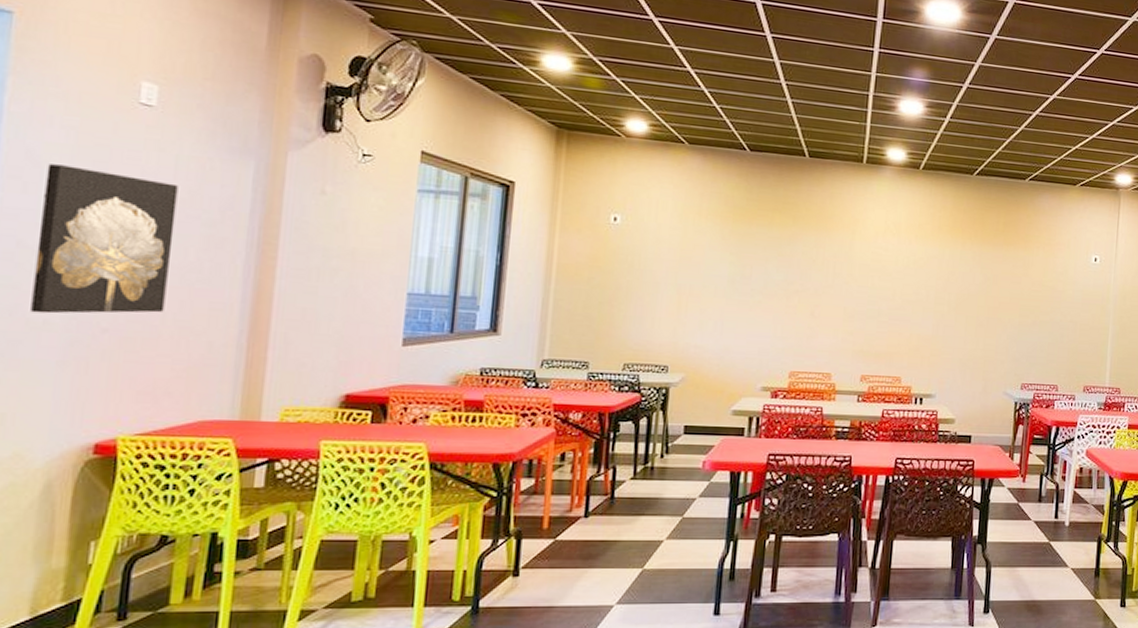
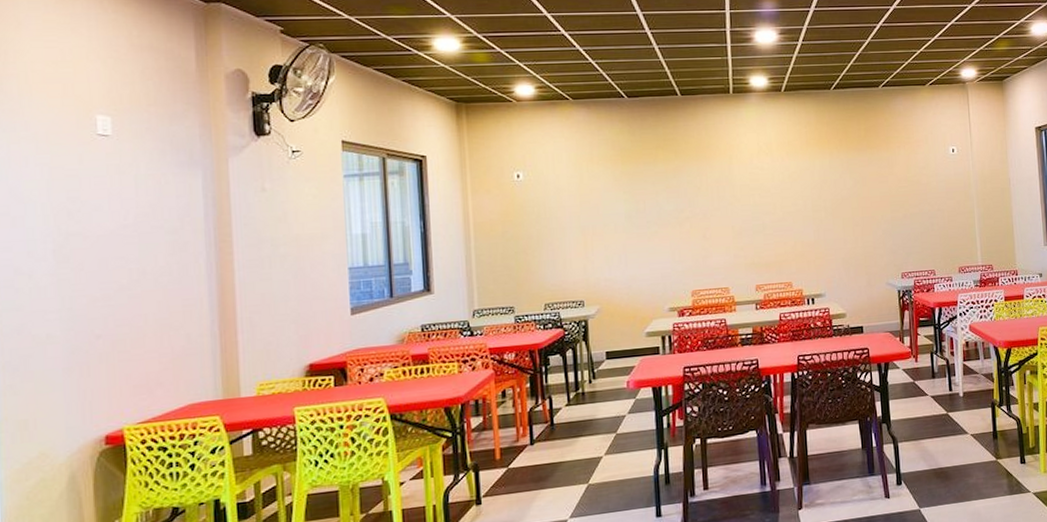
wall art: present [31,164,178,314] -> none [29,197,145,330]

